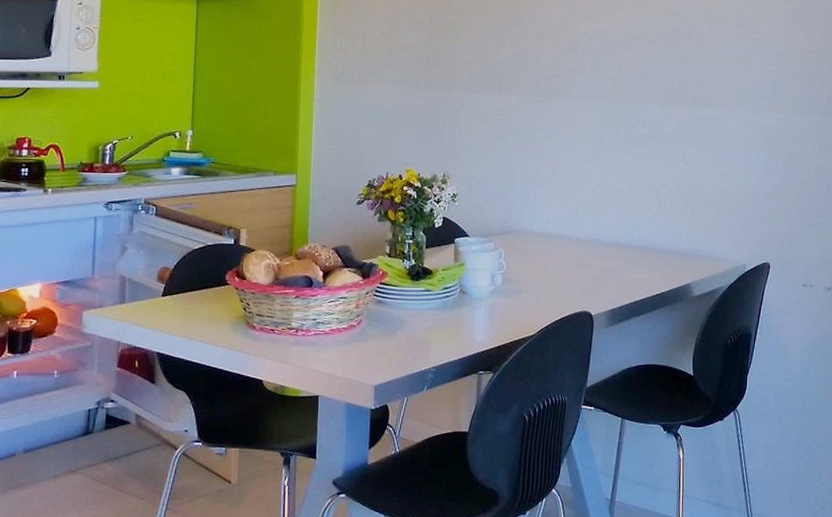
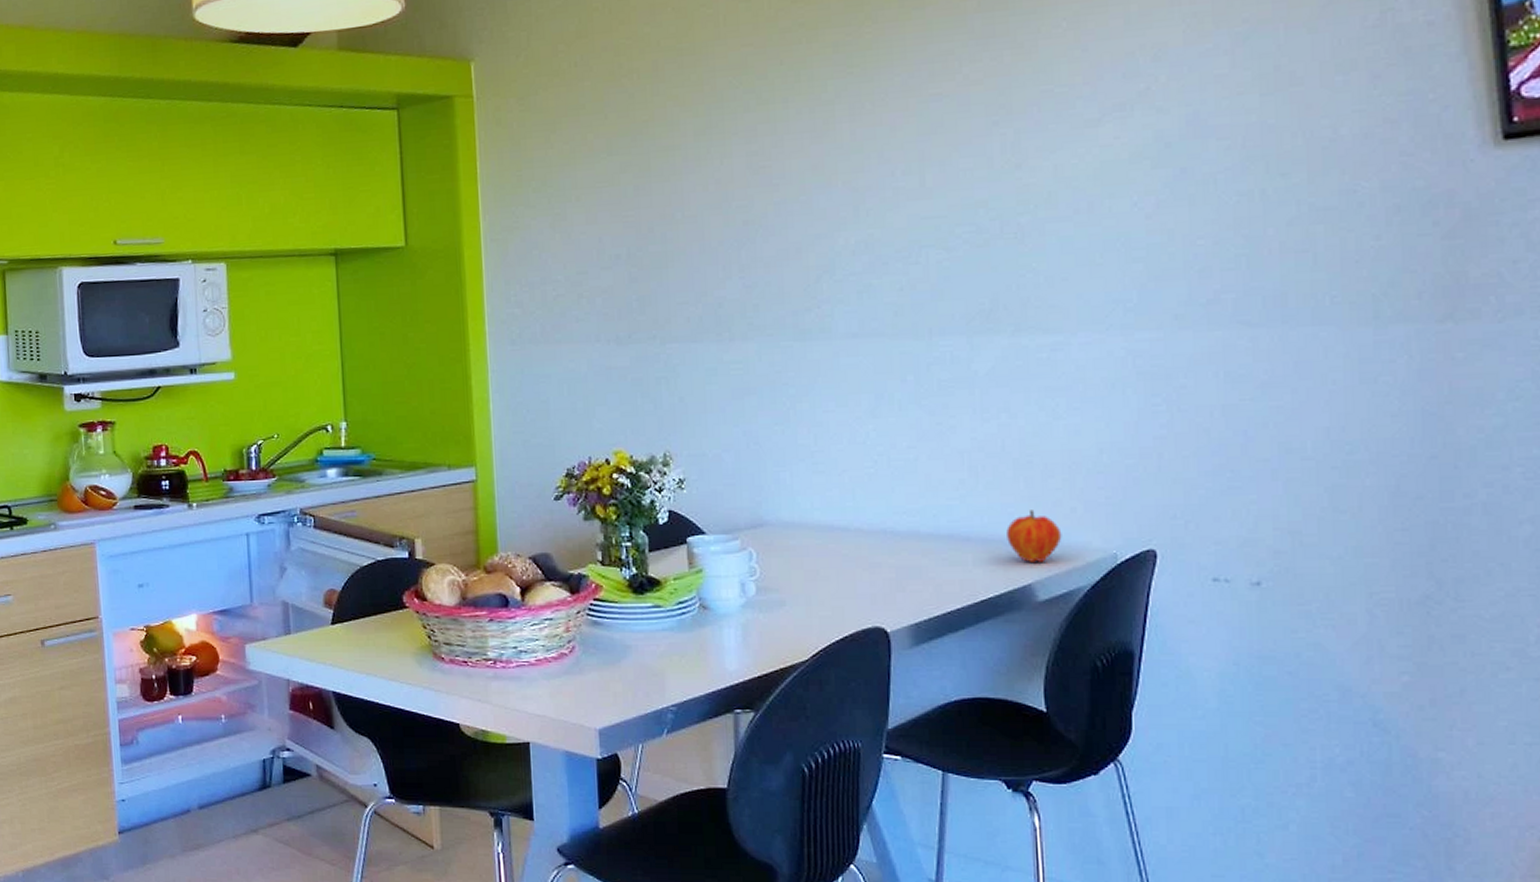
fruit: none [677,231,712,268] -> present [1006,510,1062,562]

